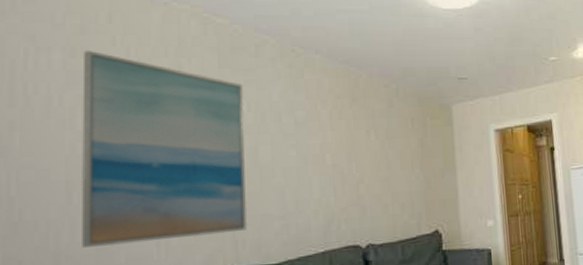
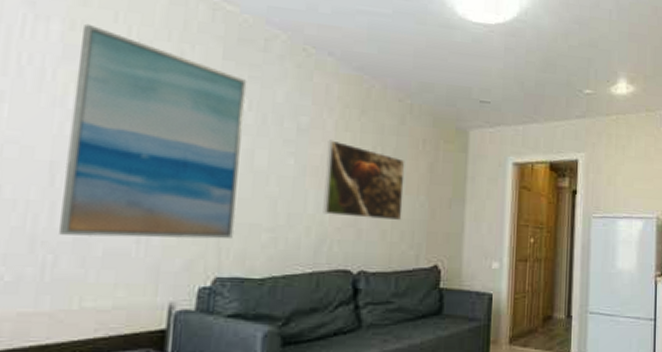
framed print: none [325,129,401,197] -> present [323,140,405,221]

